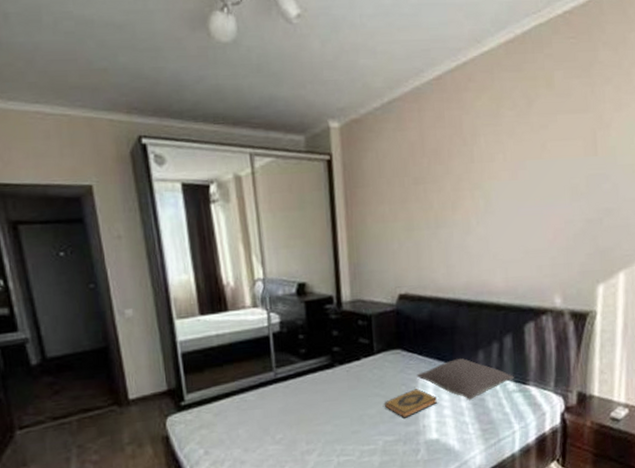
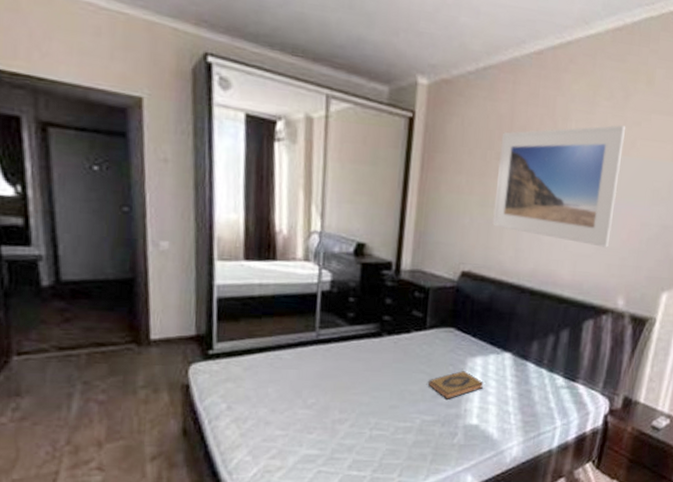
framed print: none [415,131,537,251] -> present [492,125,625,248]
pillow: present [417,358,514,400] -> none [466,346,565,390]

